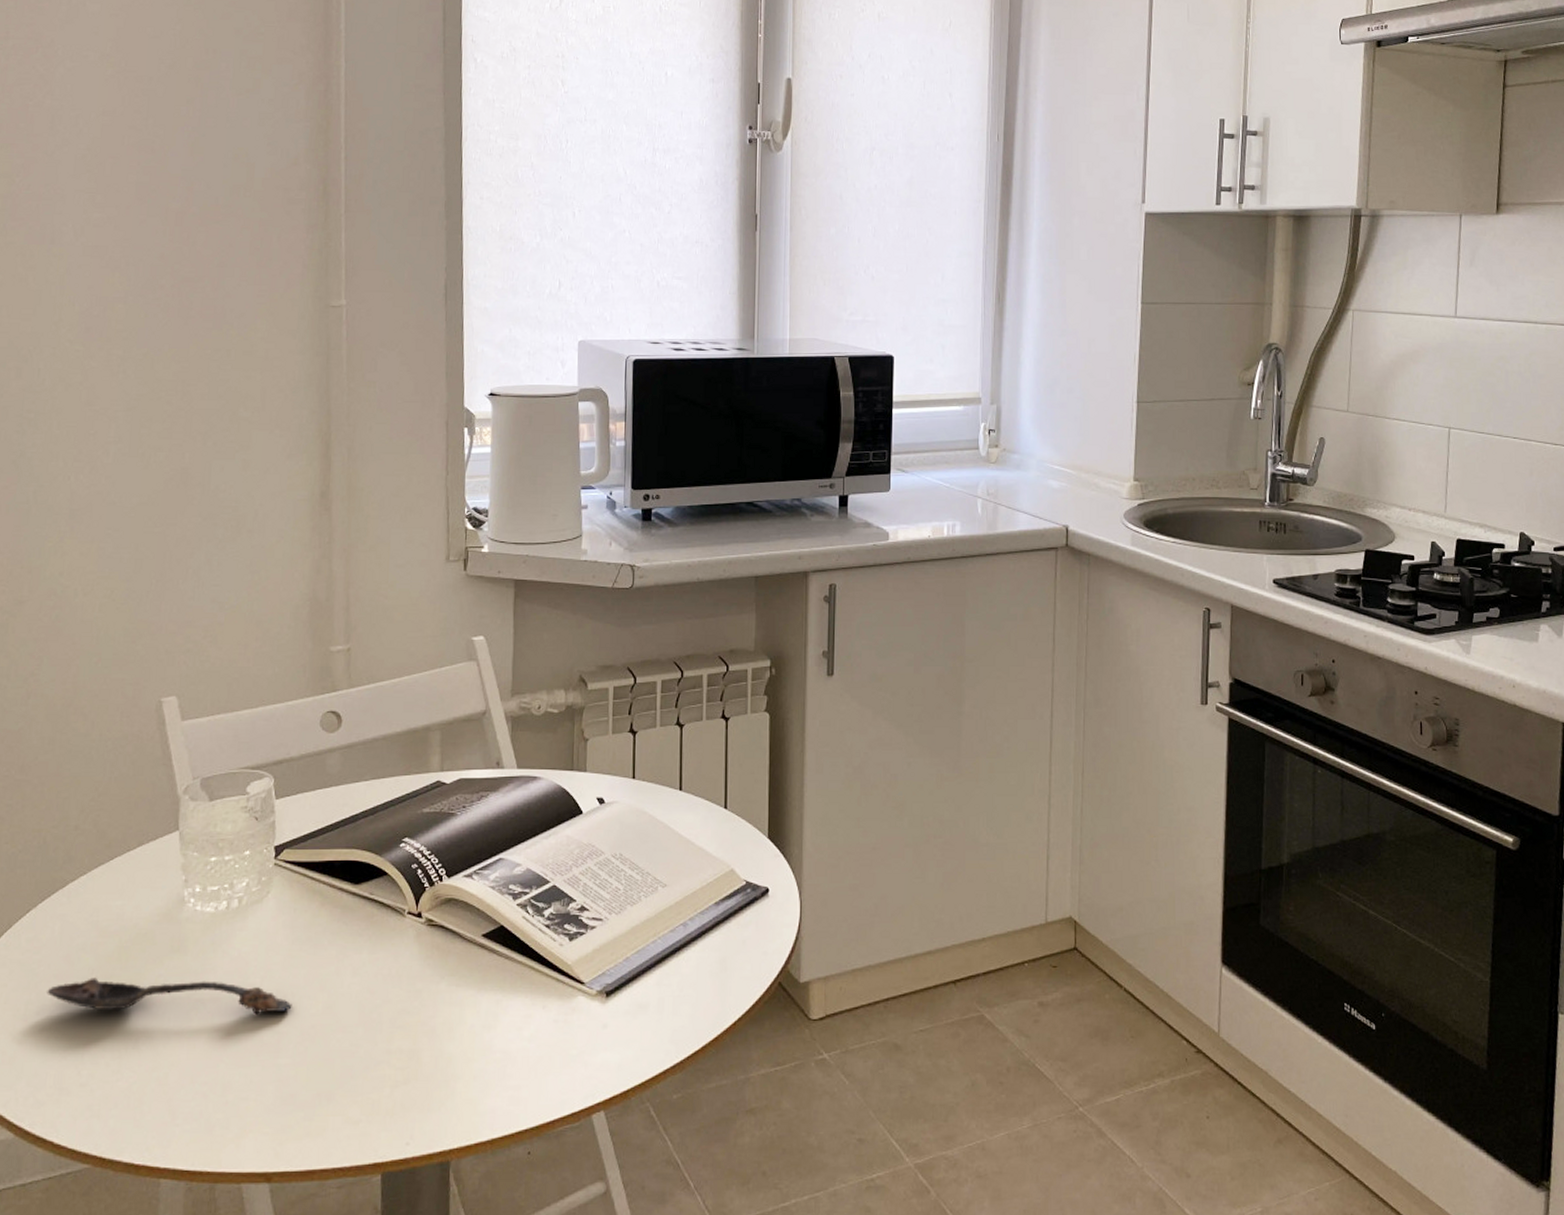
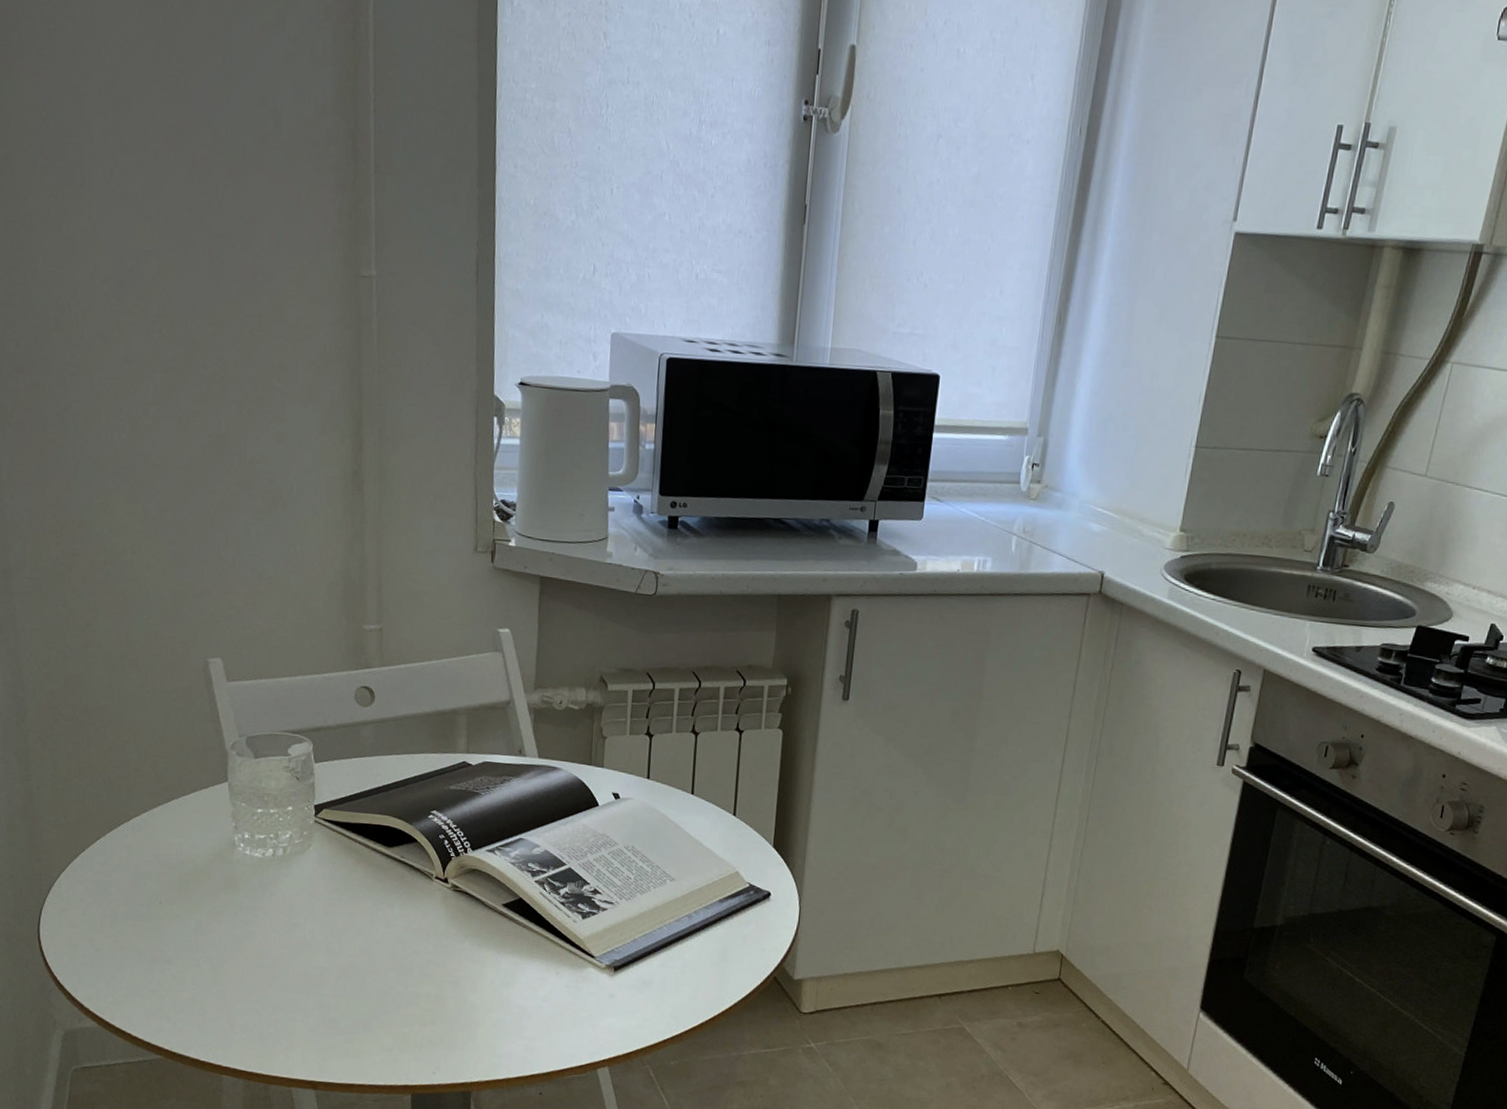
spoon: present [47,977,292,1015] -> none [118,902,332,950]

